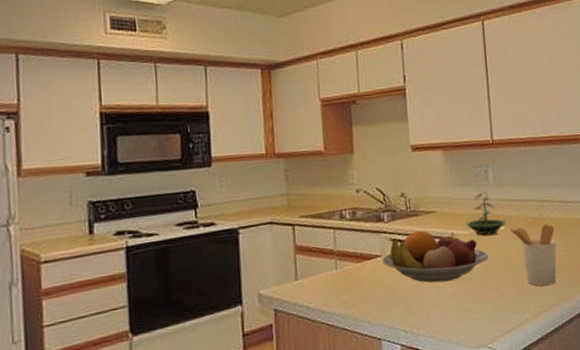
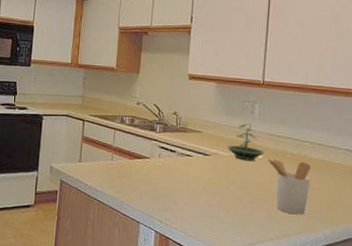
fruit bowl: present [382,231,489,283] -> none [150,144,243,191]

